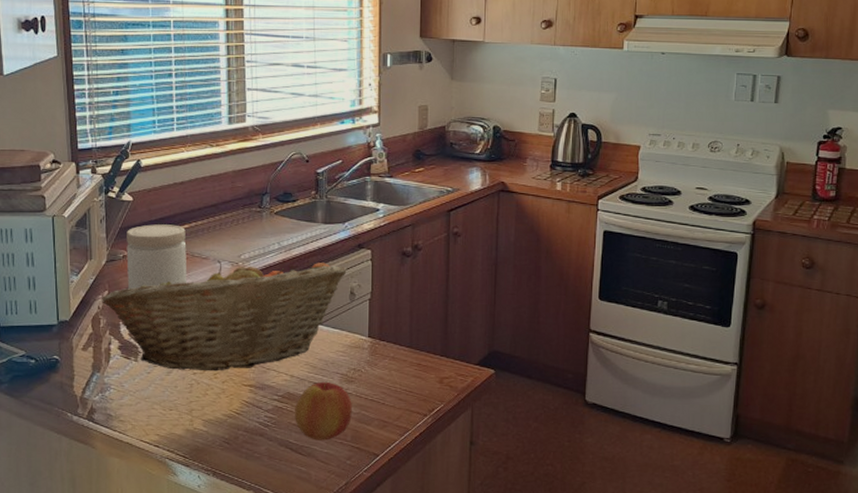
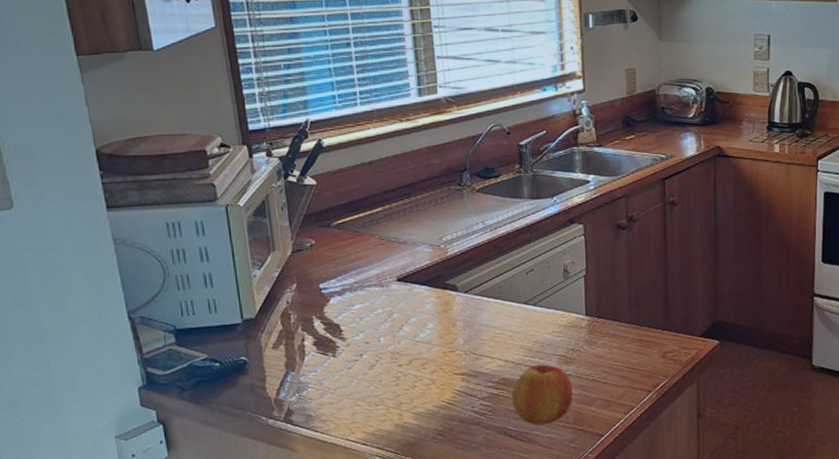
fruit basket: present [102,260,347,372] -> none [290,240,559,363]
jar: present [126,224,187,289] -> none [312,208,385,280]

